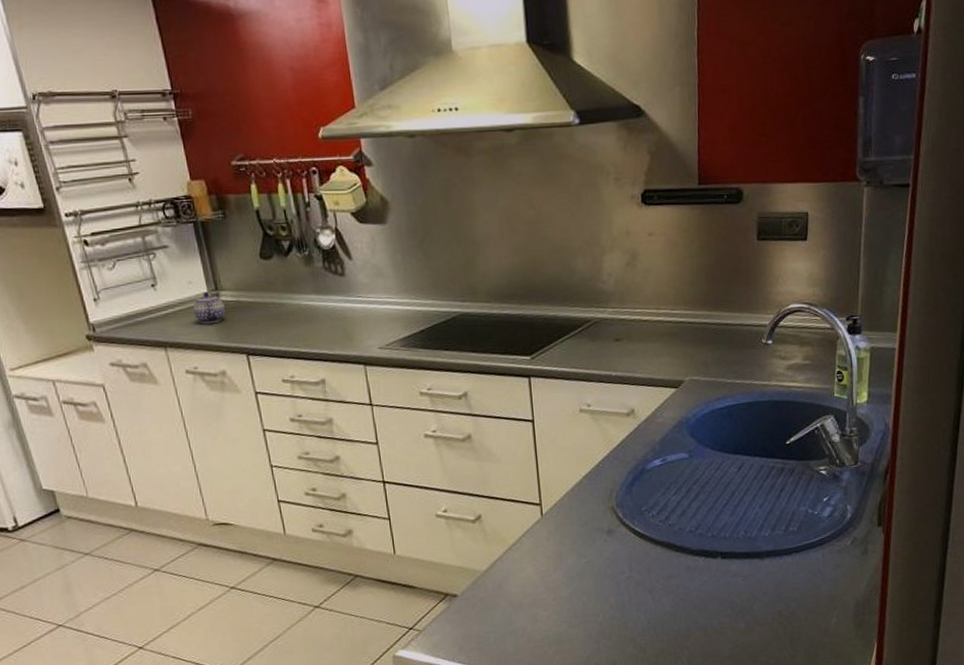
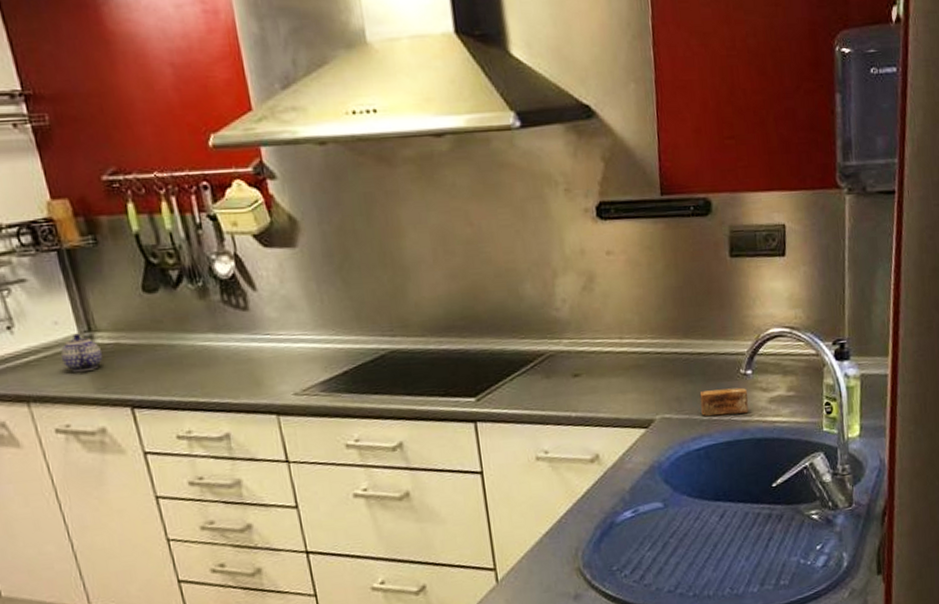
soap bar: none [725,355,768,380] -> present [699,387,749,416]

